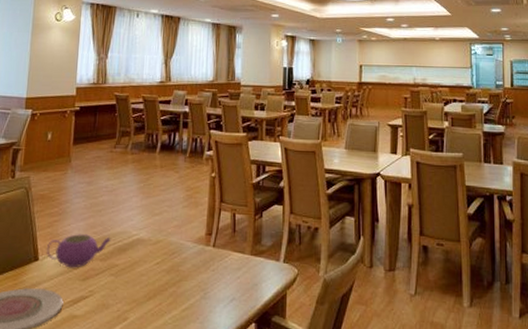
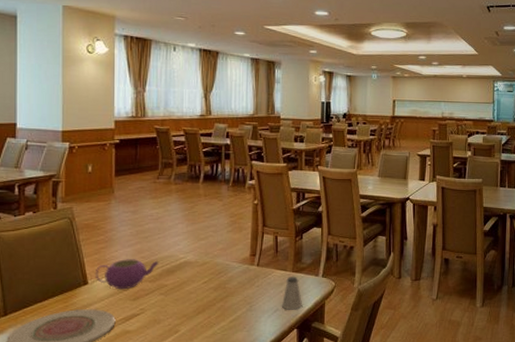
saltshaker: none [239,260,261,300] -> present [282,276,302,310]

